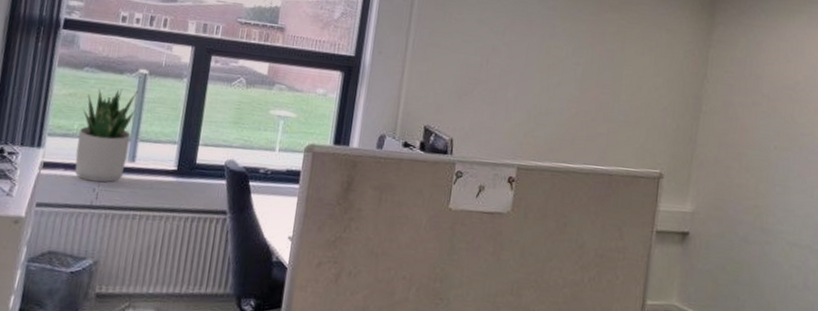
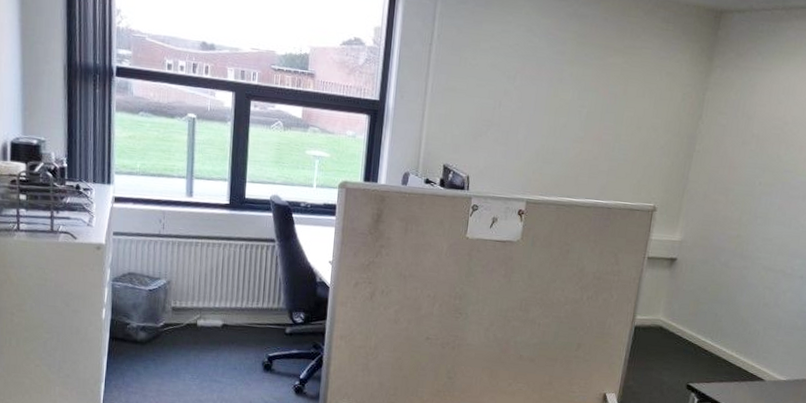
planter: present [74,88,138,183] -> none [141,131,189,215]

